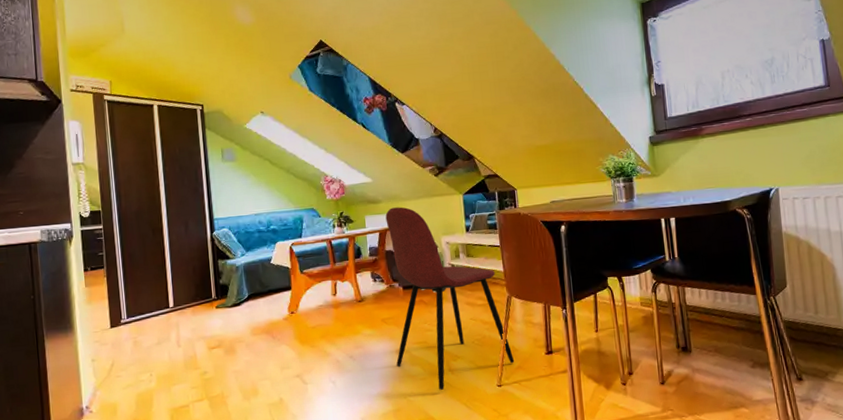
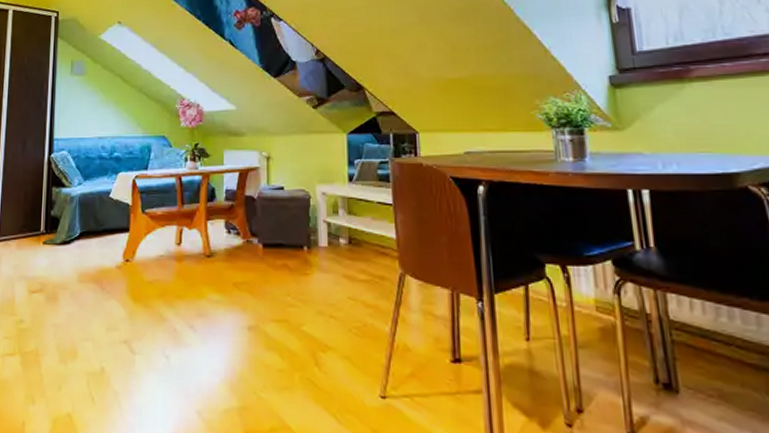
dining chair: present [385,207,515,391] -> none [247,143,406,392]

